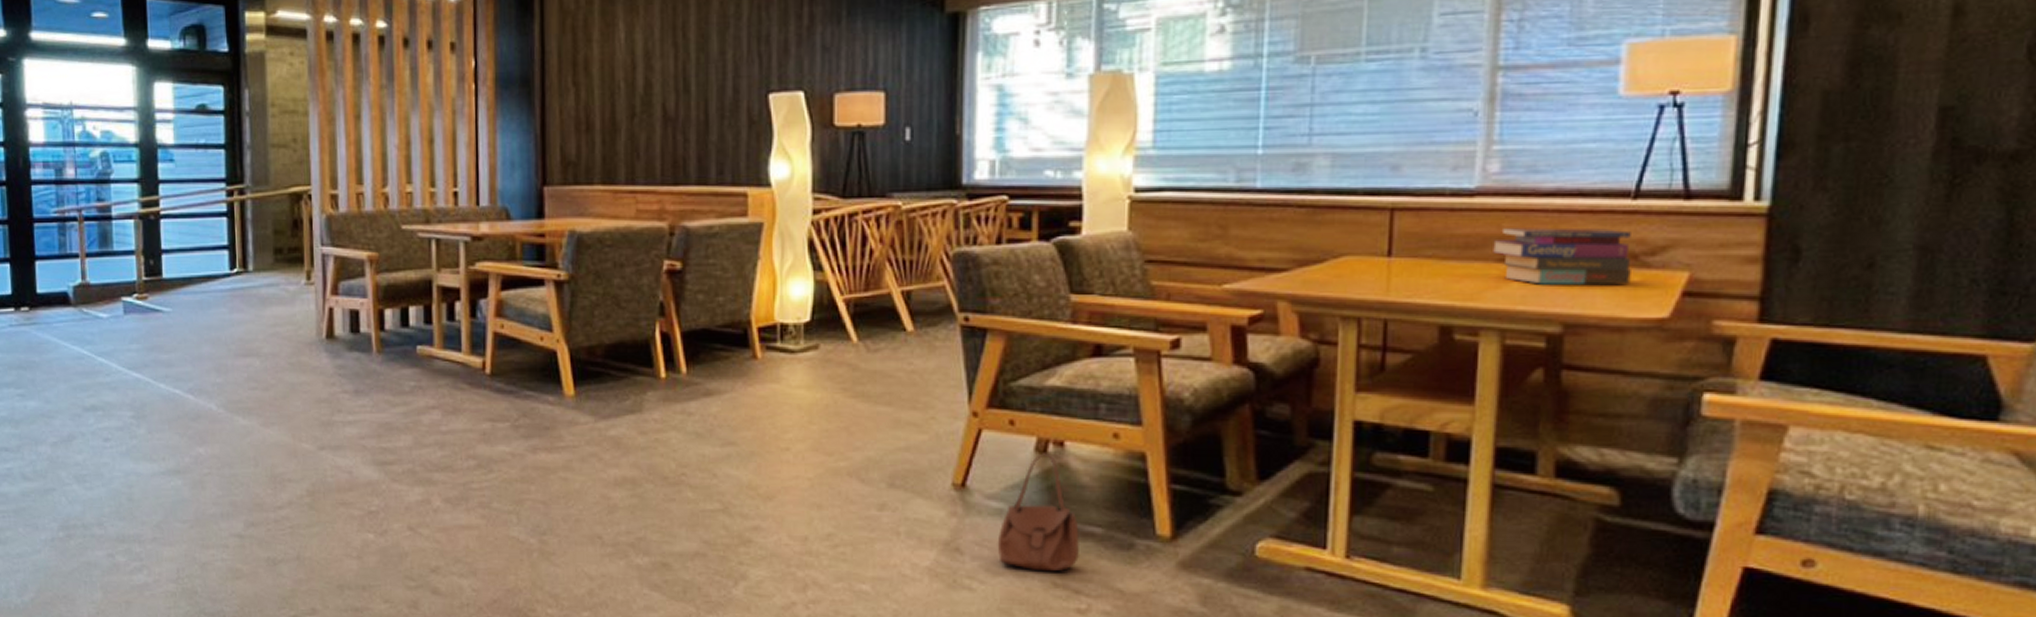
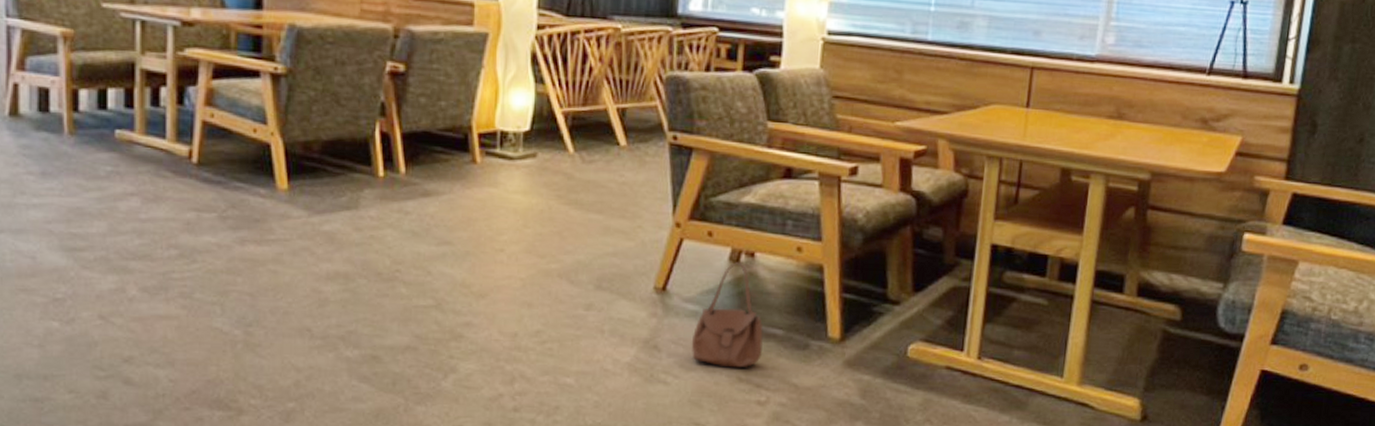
books: present [1493,228,1631,286] -> none [1105,91,1204,143]

